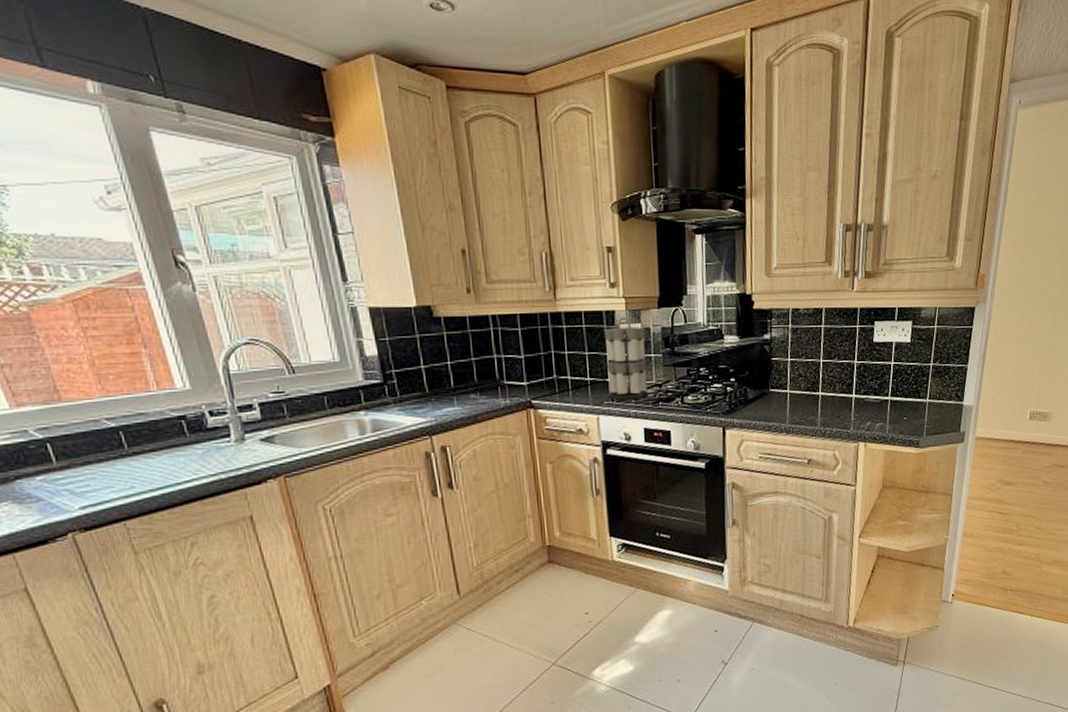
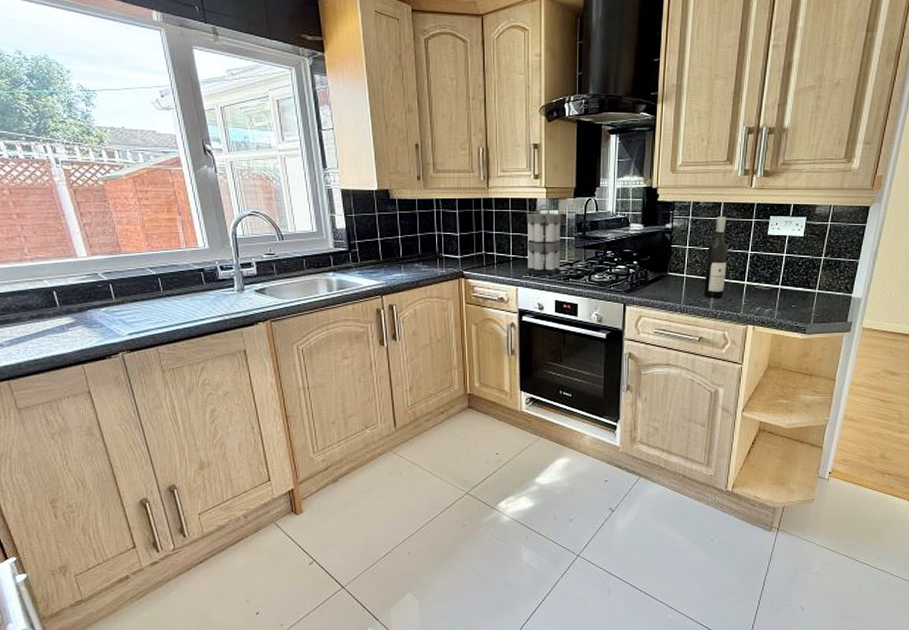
bottle: none [810,324,833,415] -> present [704,217,728,298]

